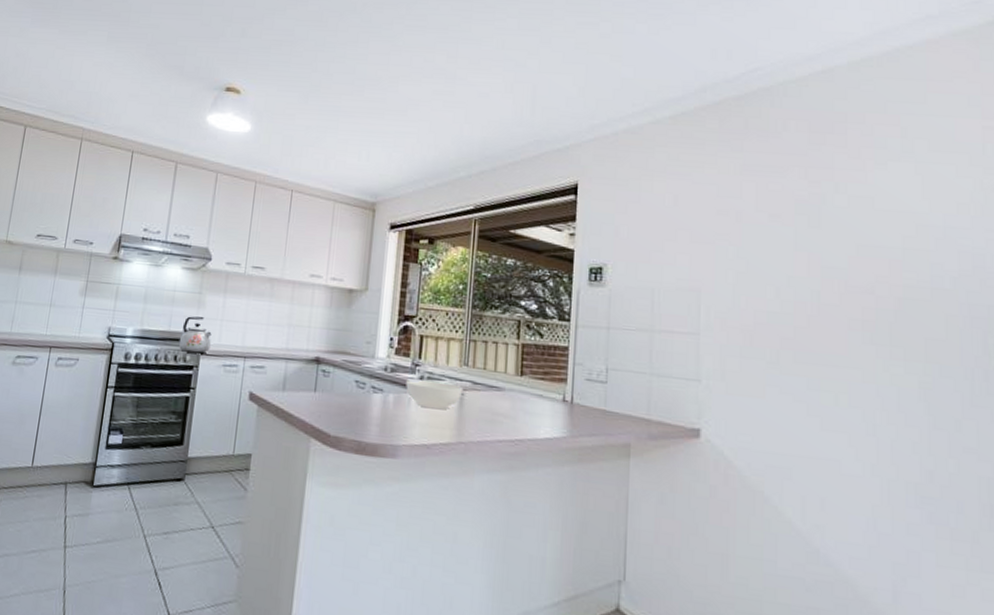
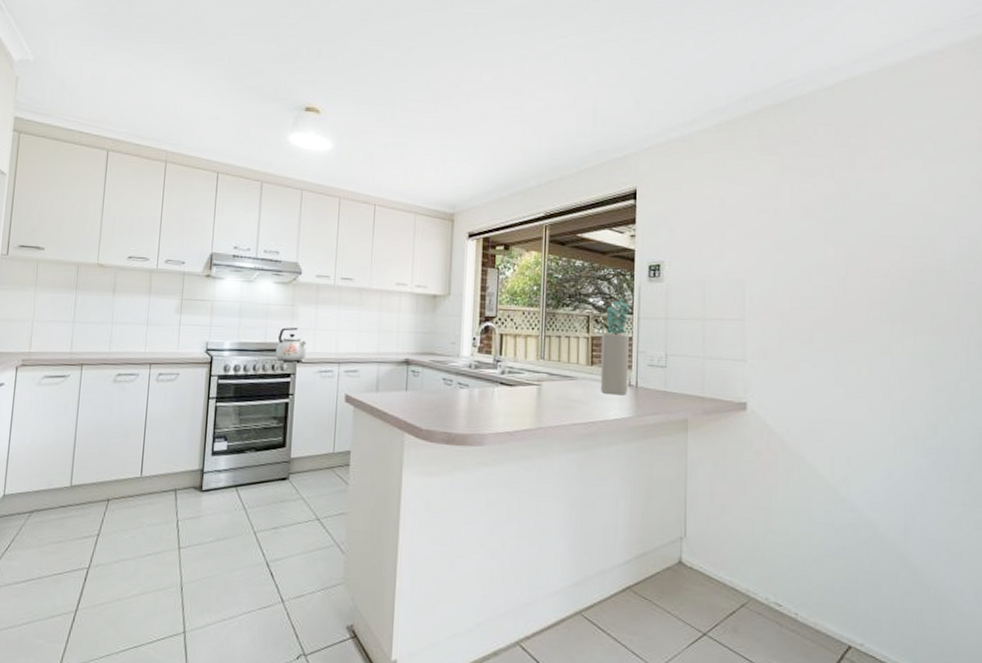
bowl: present [406,379,464,410] -> none [489,374,541,400]
vase: none [530,298,567,412] -> present [600,294,630,395]

